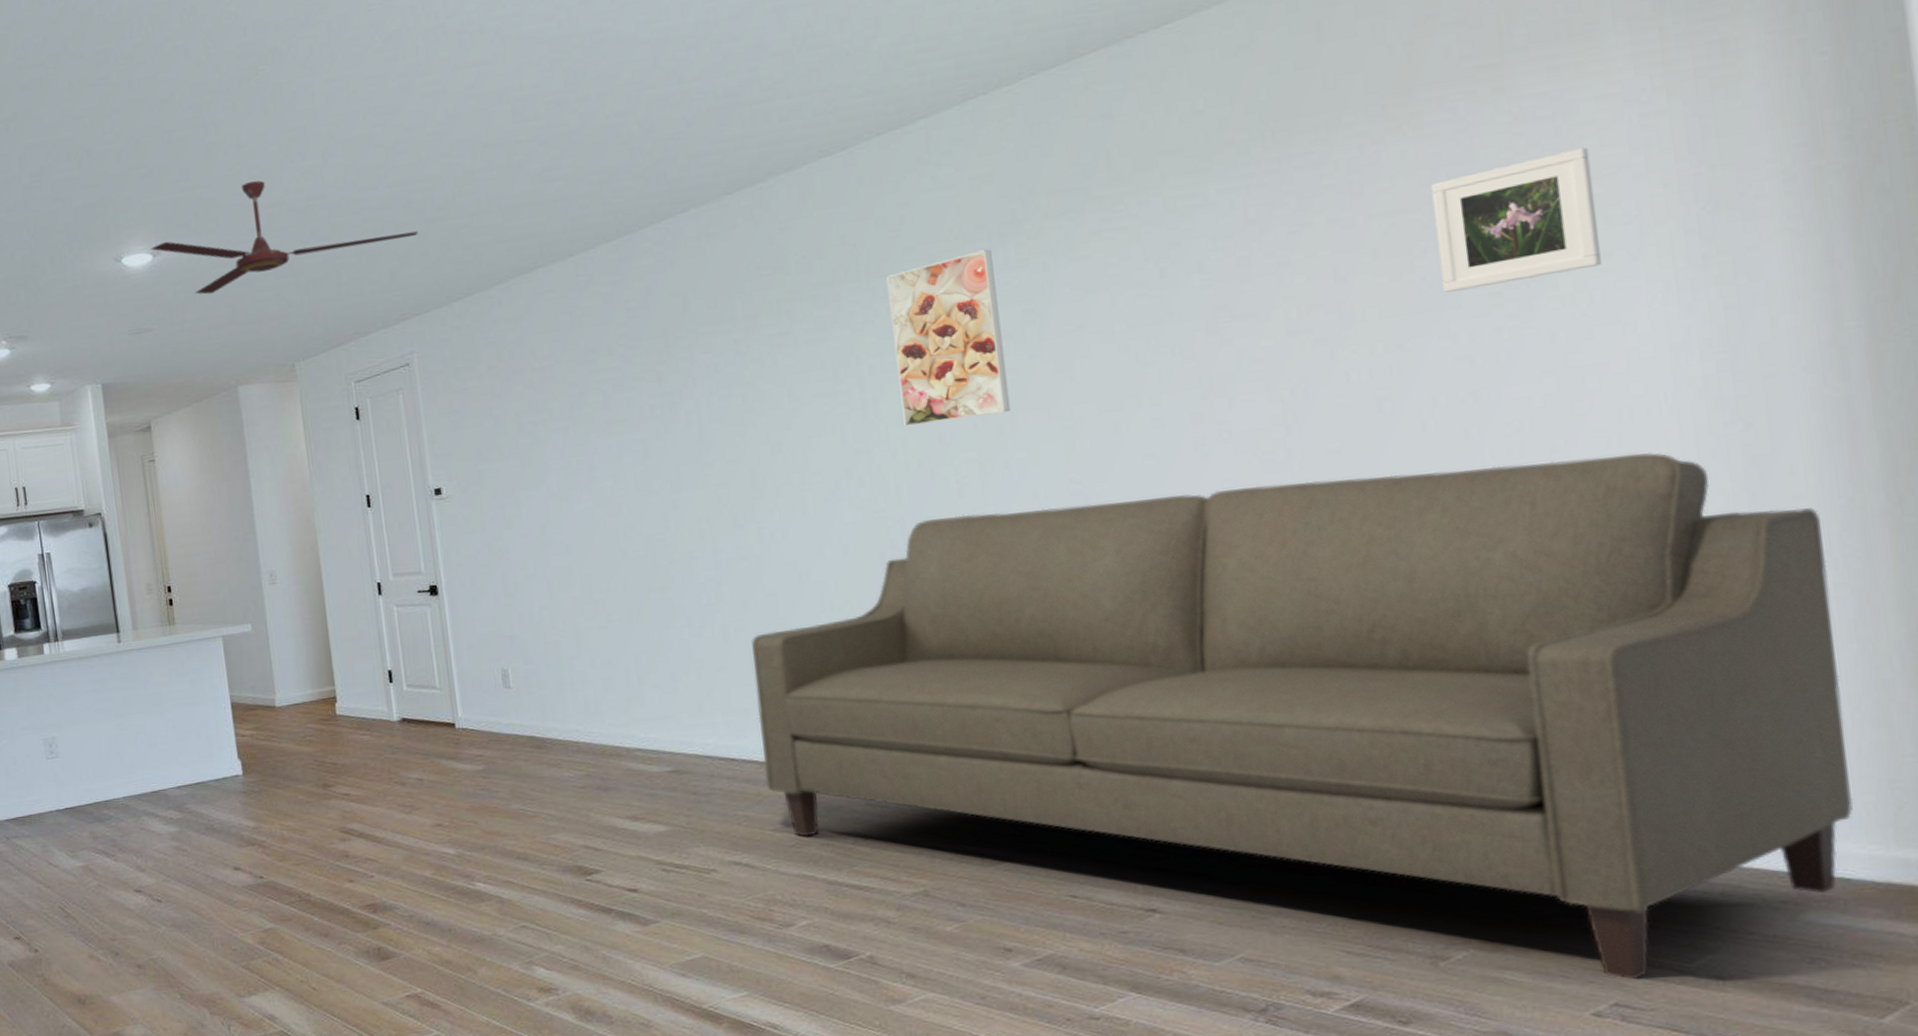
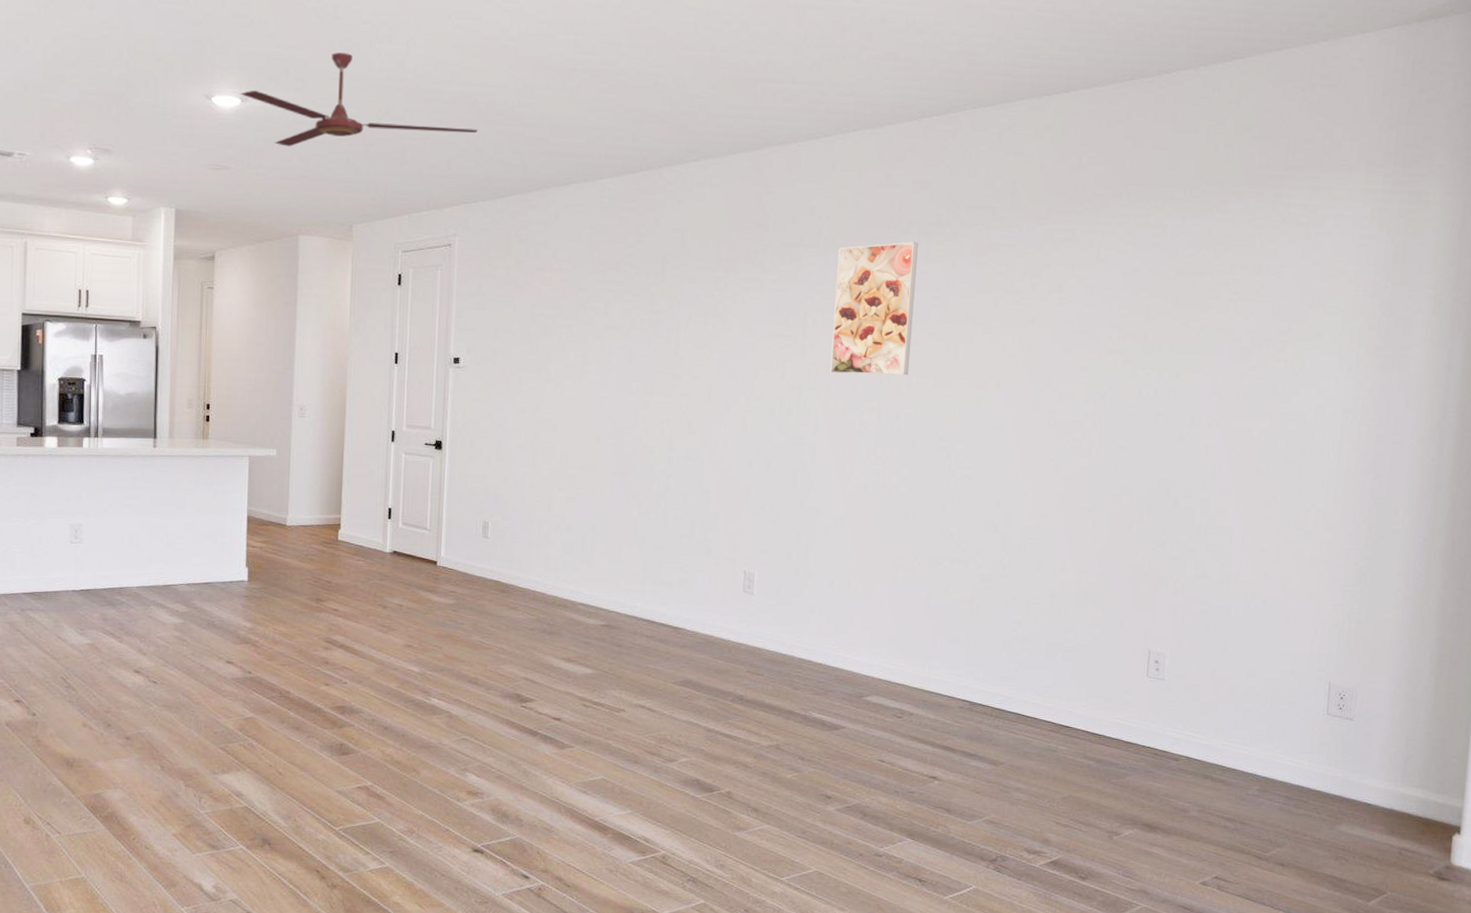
sofa: present [751,452,1854,980] -> none [675,451,1405,861]
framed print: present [1431,147,1601,293] -> none [1214,251,1324,342]

